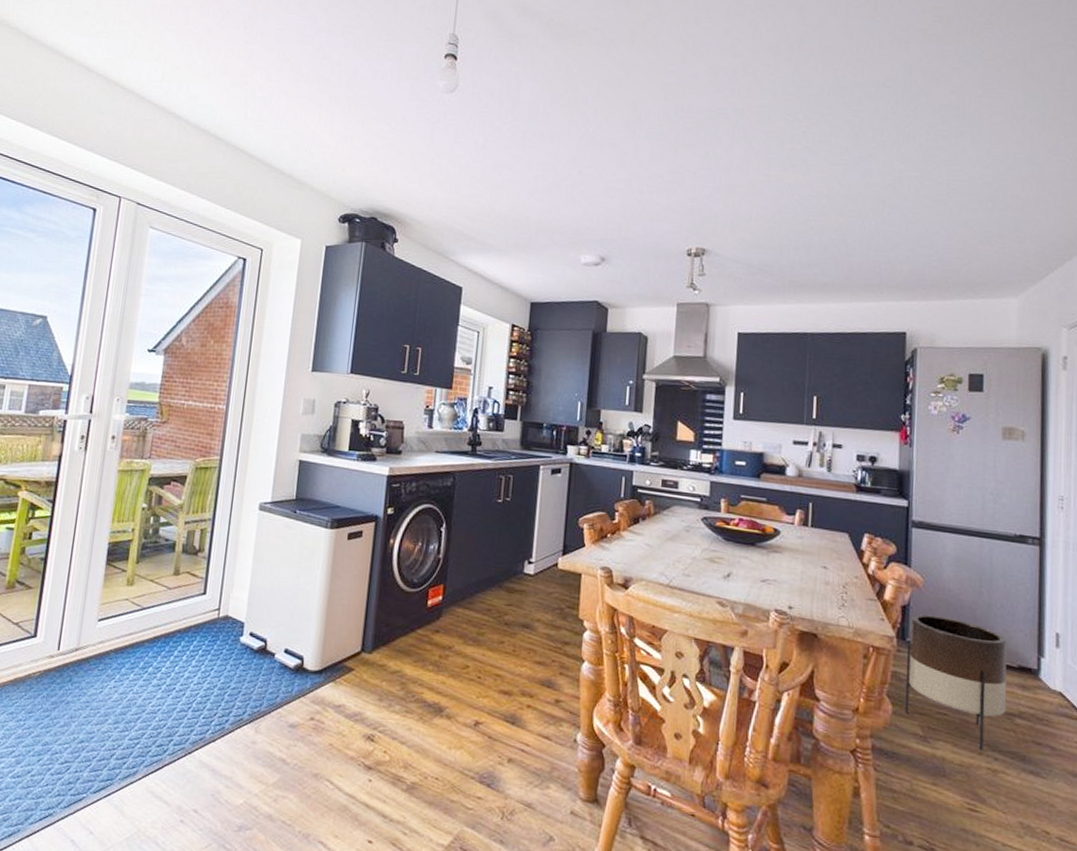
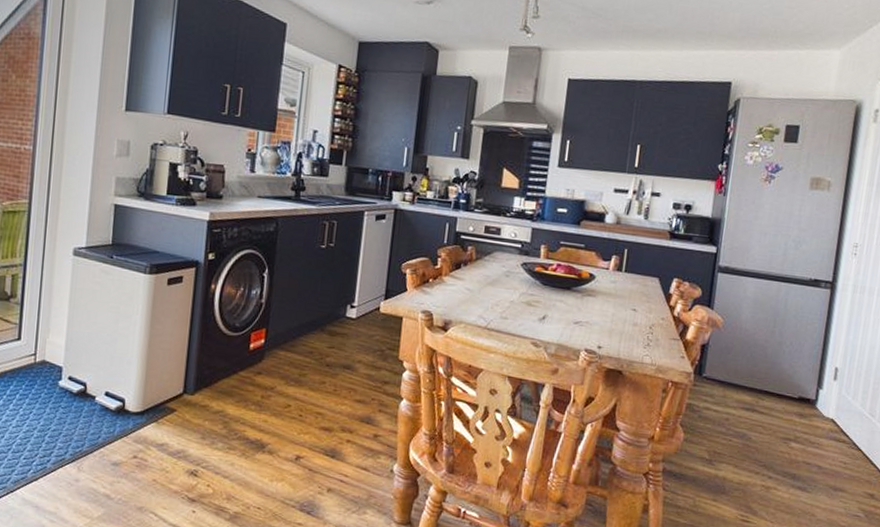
planter: present [905,614,1008,752] -> none [695,352,792,471]

